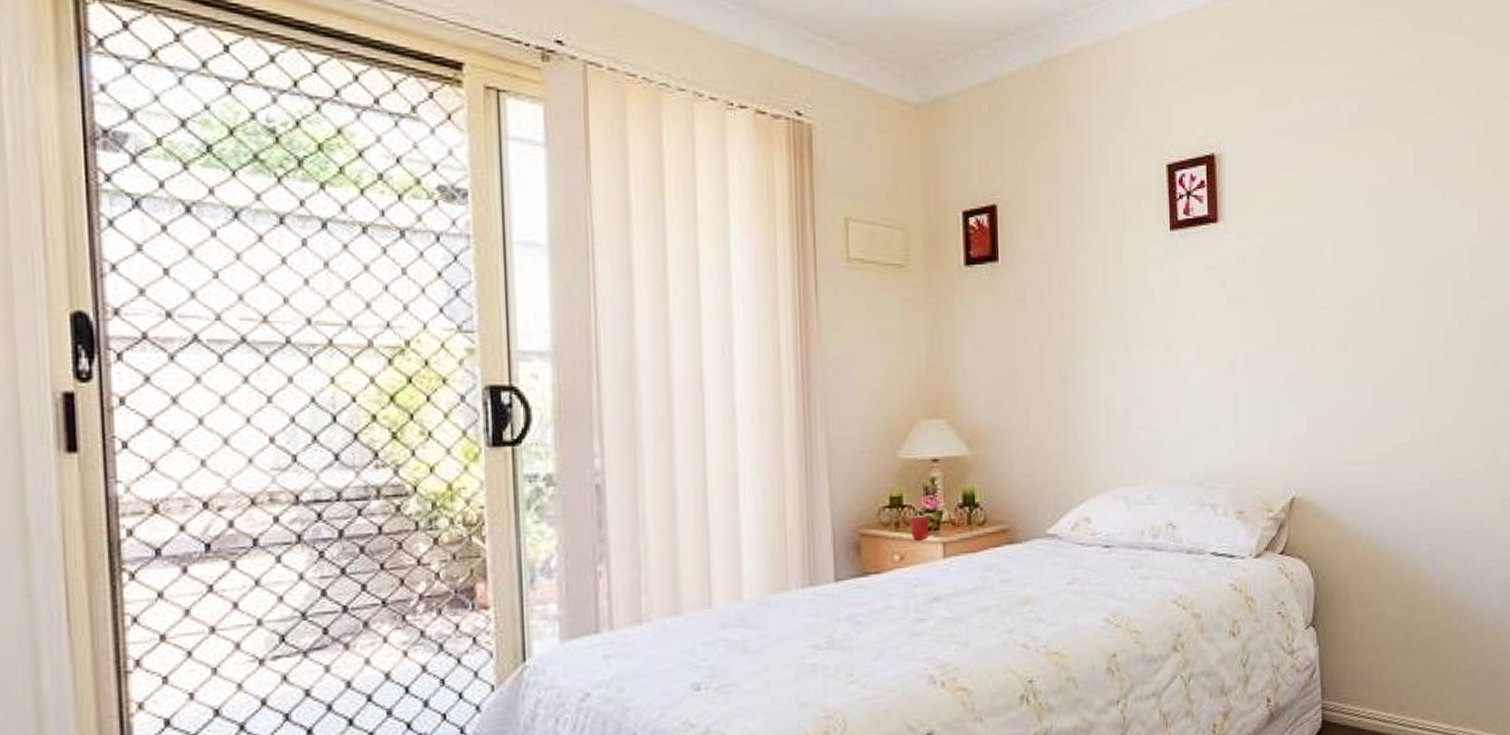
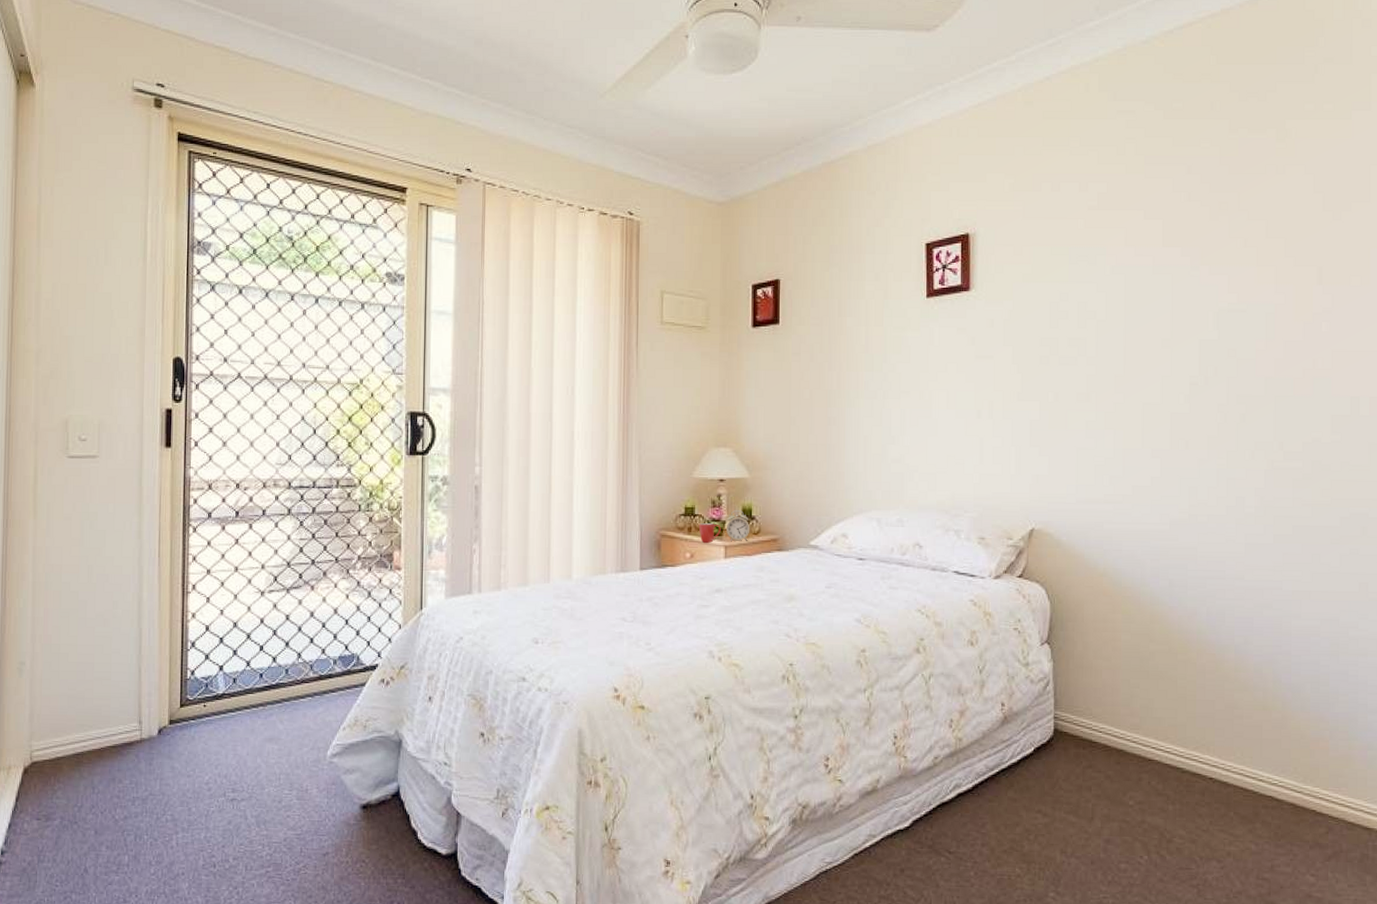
alarm clock: none [943,497,974,537] -> present [725,510,750,542]

